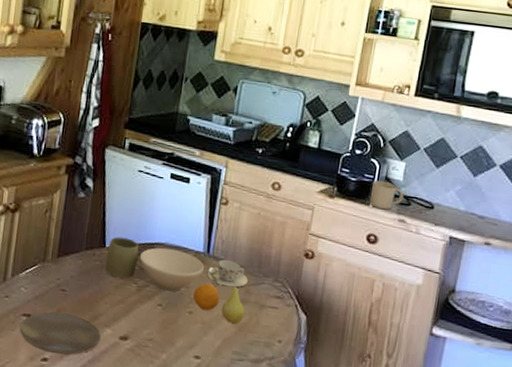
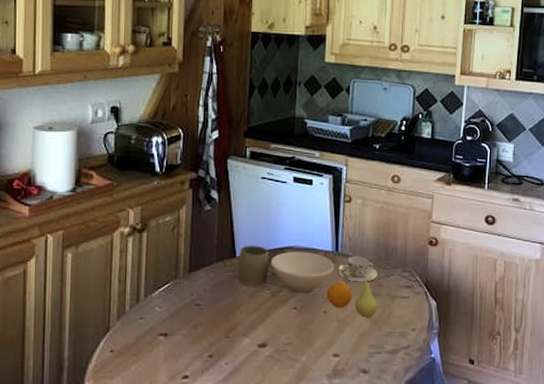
plate: present [19,311,102,355] -> none [157,327,240,370]
mug: present [369,180,404,210] -> none [484,163,515,190]

